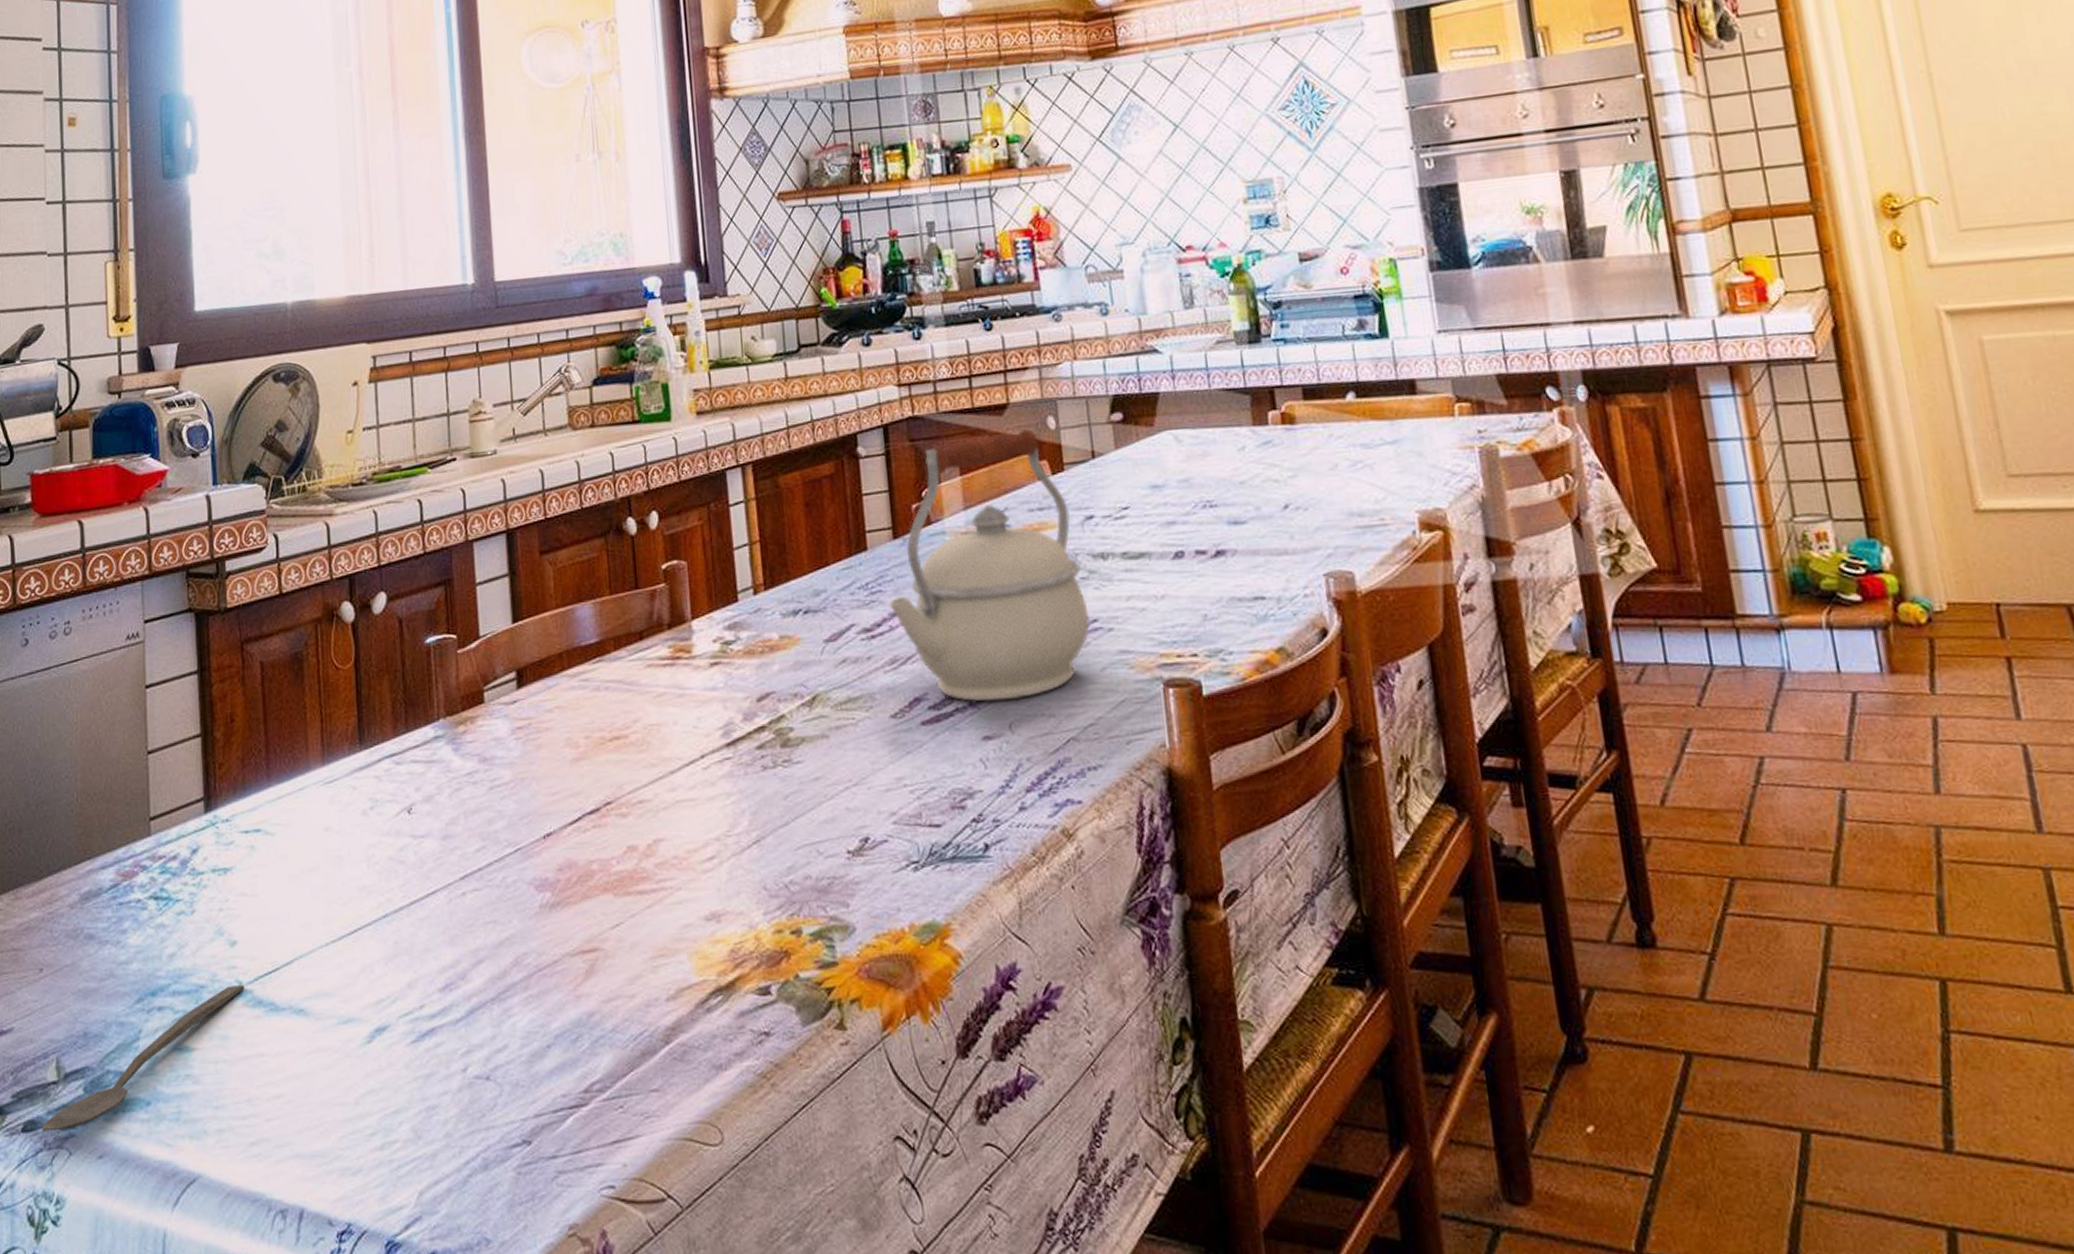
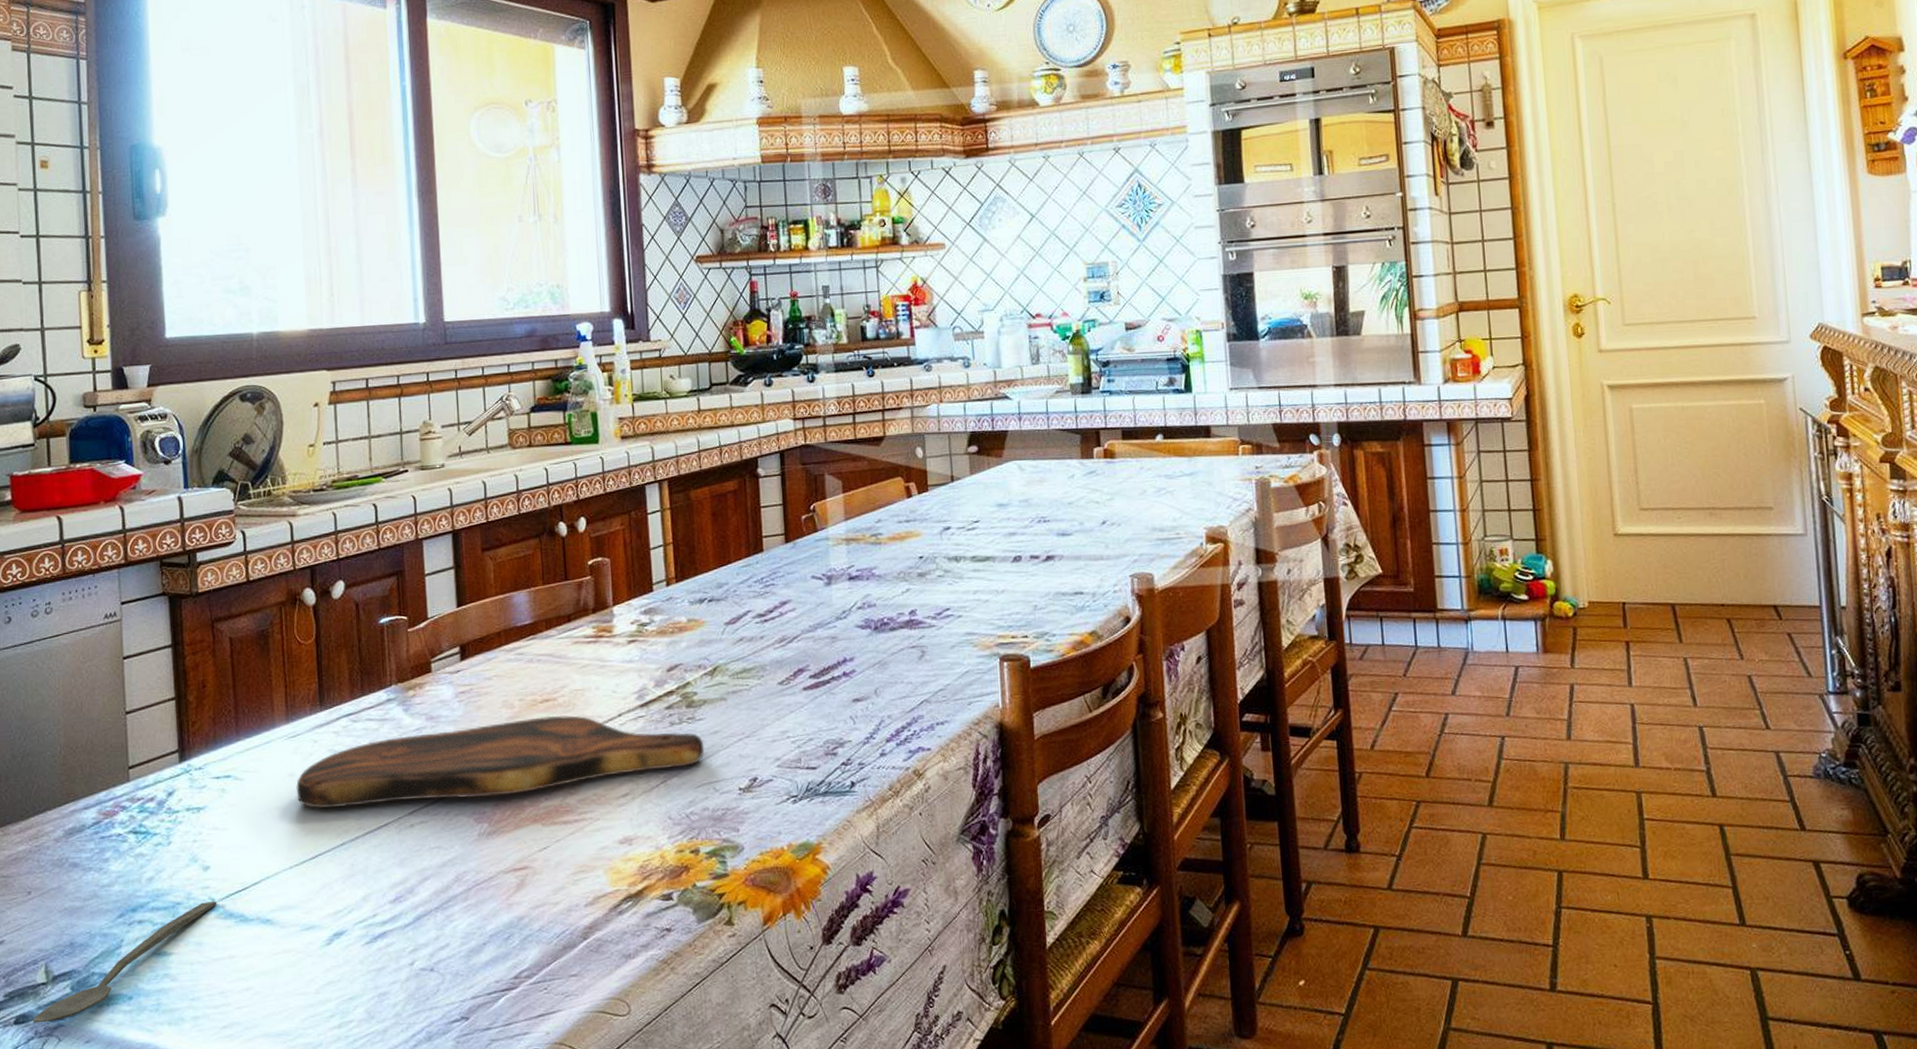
cutting board: none [333,756,804,871] -> present [296,715,705,808]
kettle: present [889,429,1090,702] -> none [780,457,944,673]

